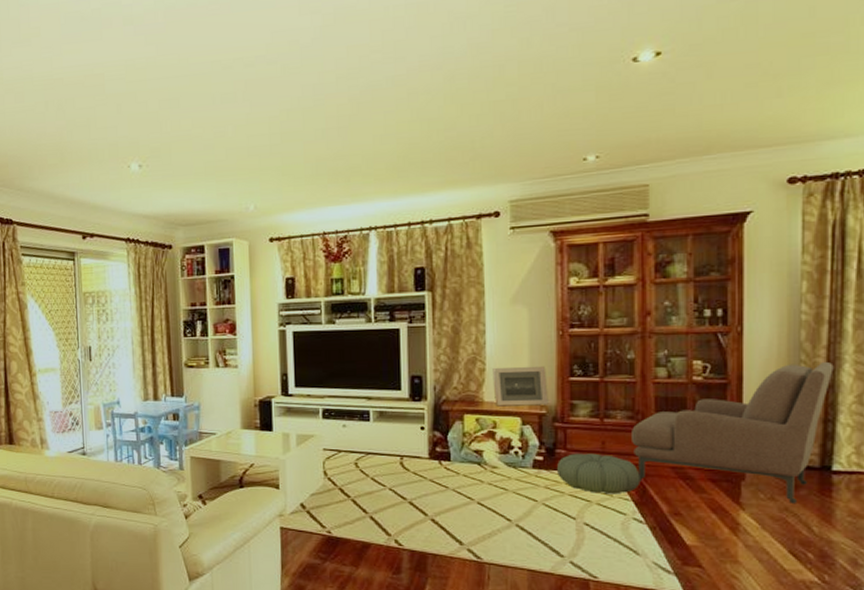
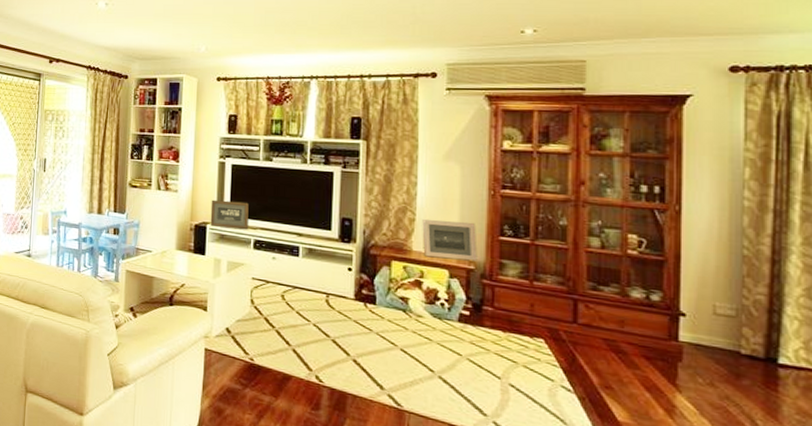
picture frame: none [274,370,315,401] -> present [210,199,249,230]
pouf: present [557,453,640,495] -> none [484,312,570,359]
armchair: present [632,361,834,503] -> none [562,248,779,393]

